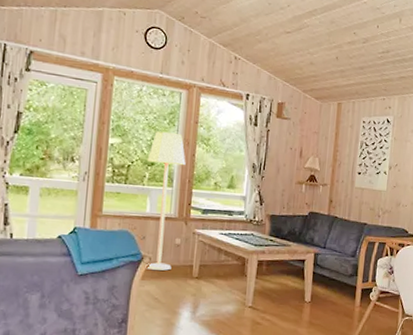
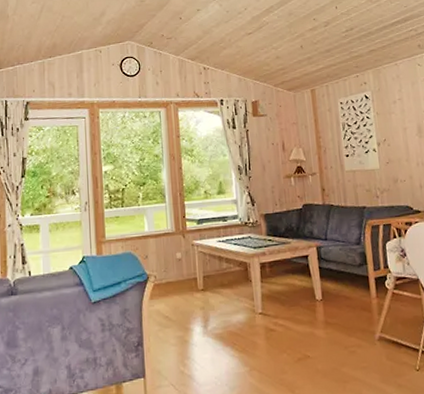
lamp: present [145,131,186,271] -> none [138,150,177,288]

